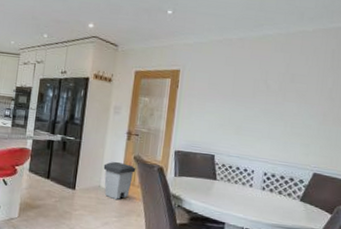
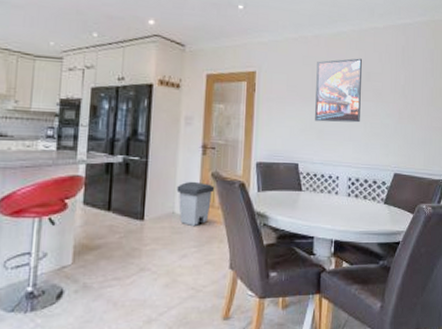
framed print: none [234,60,288,122] -> present [315,58,363,123]

